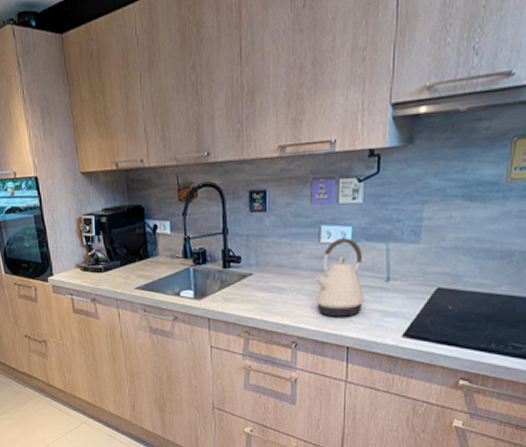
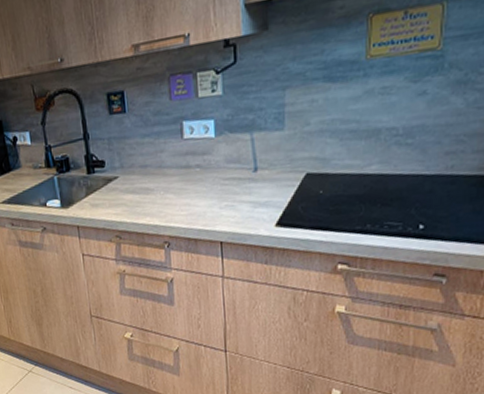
kettle: present [314,238,364,317] -> none [181,131,233,213]

